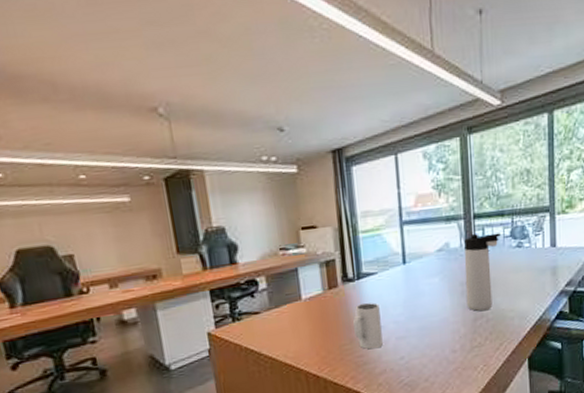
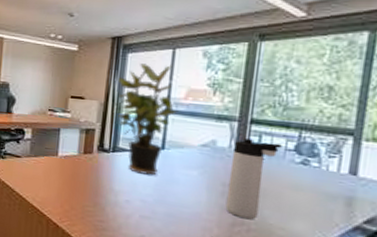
potted plant: none [348,172,411,295] -> present [118,63,179,175]
mug: present [353,302,383,350] -> none [99,174,129,220]

